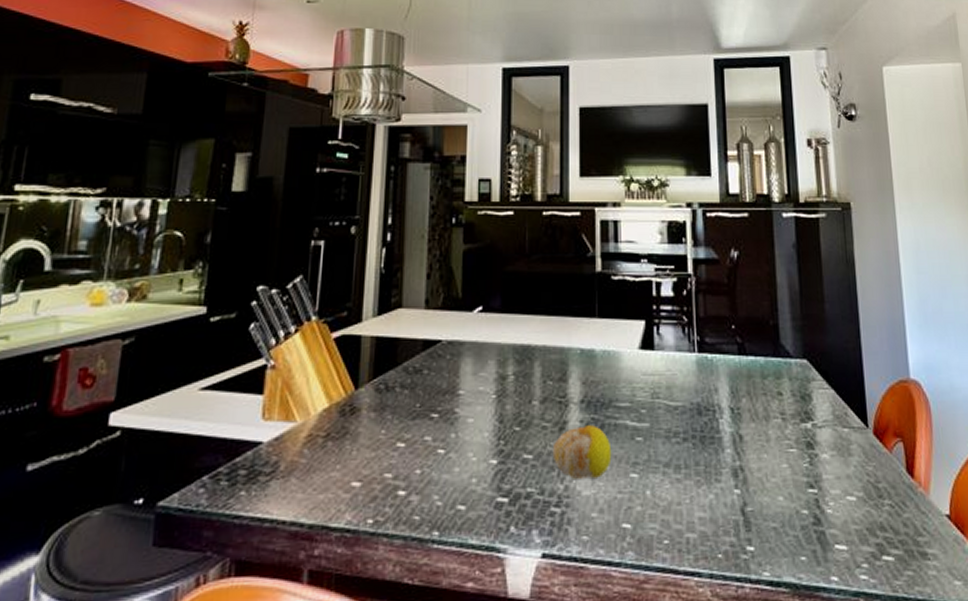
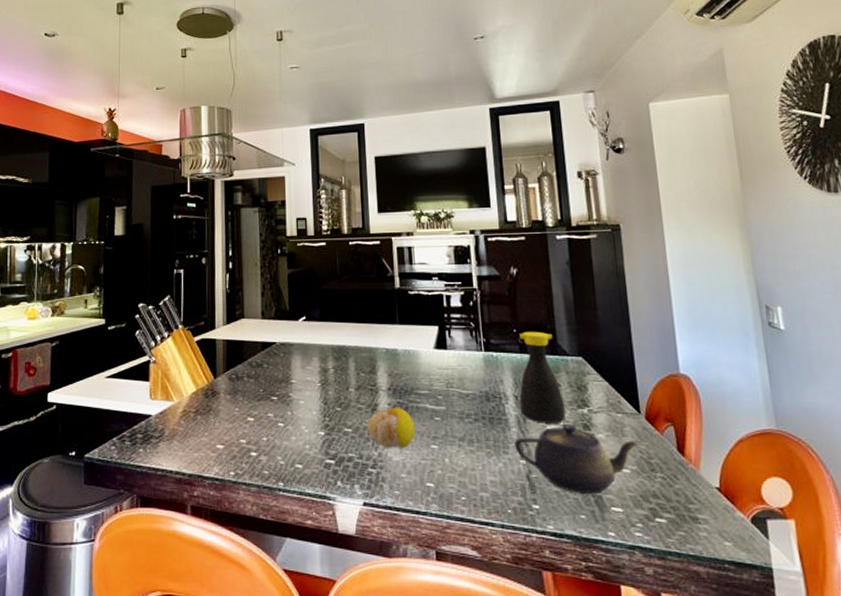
teapot: none [728,441,866,530] -> present [514,423,639,495]
bottle: none [735,327,787,442] -> present [519,331,565,423]

